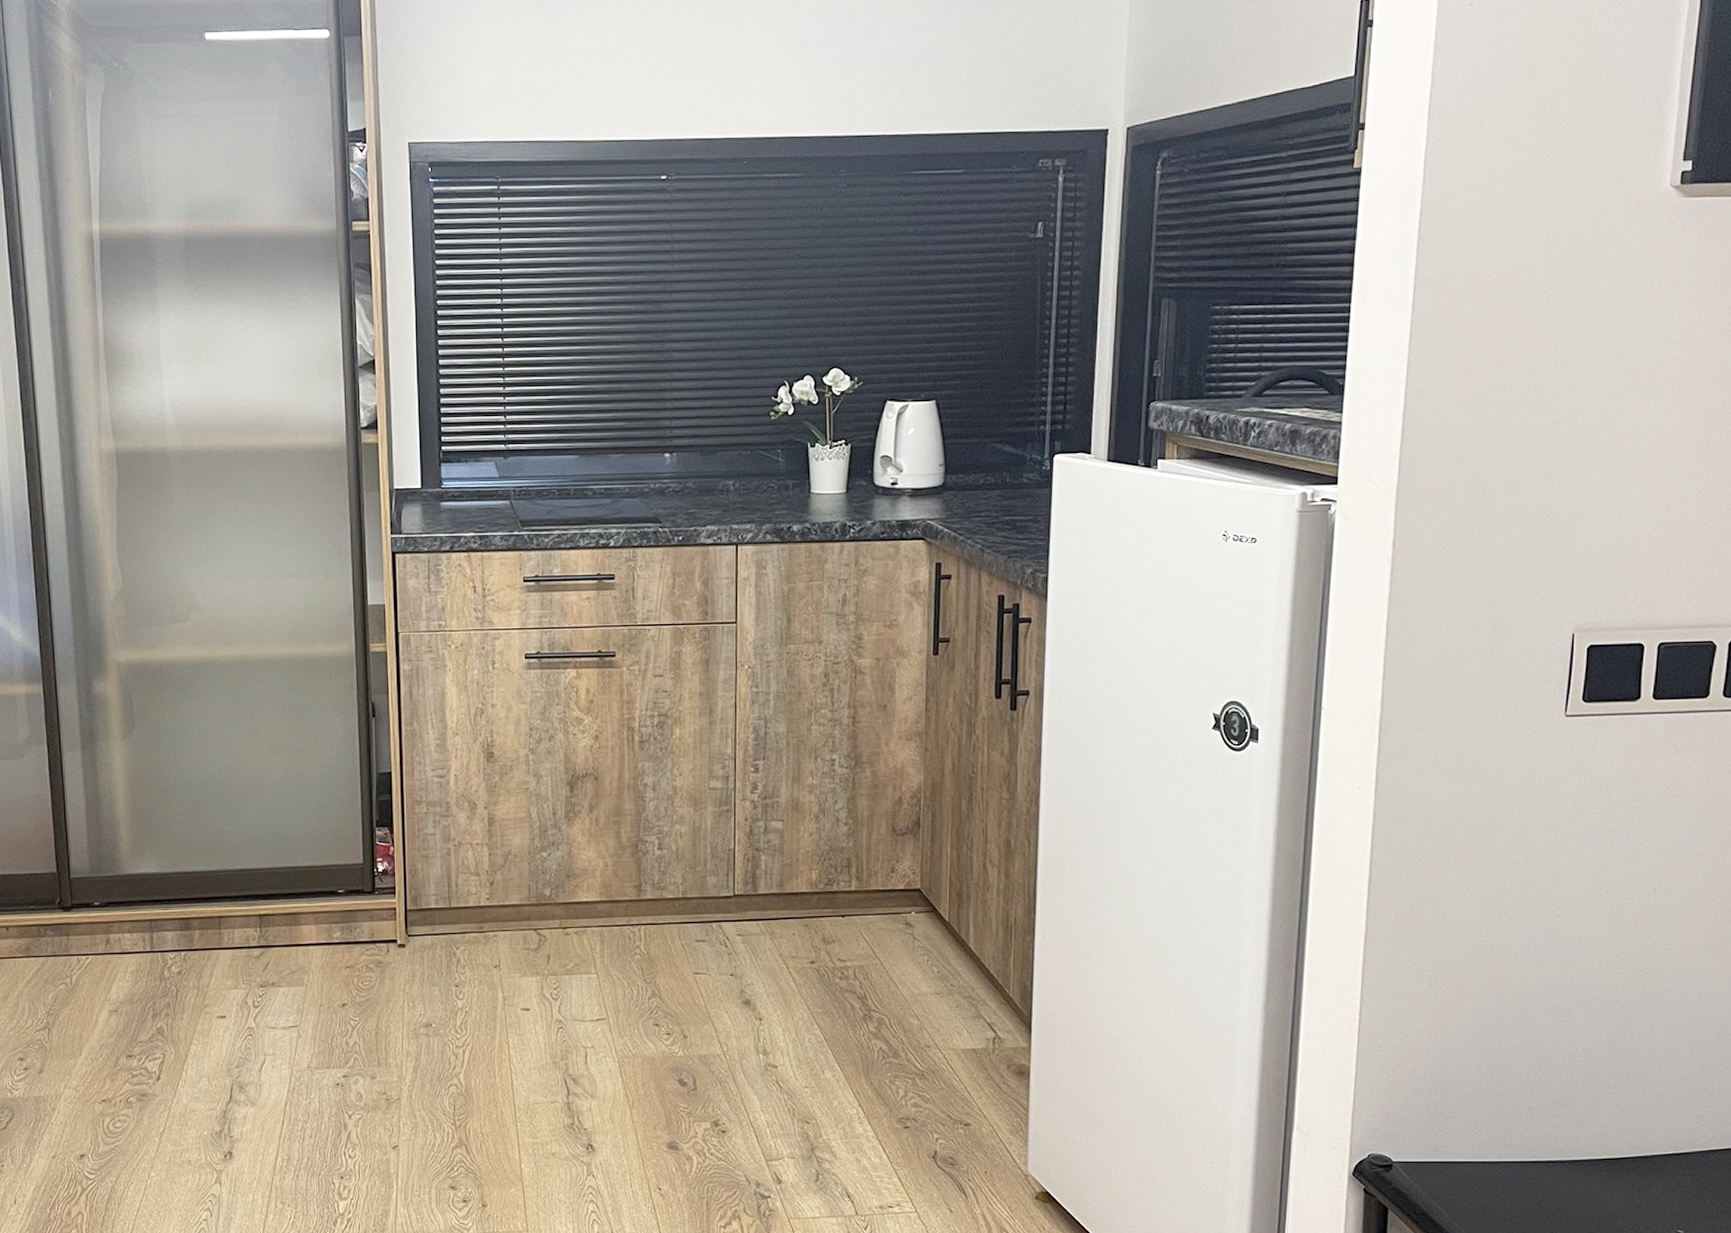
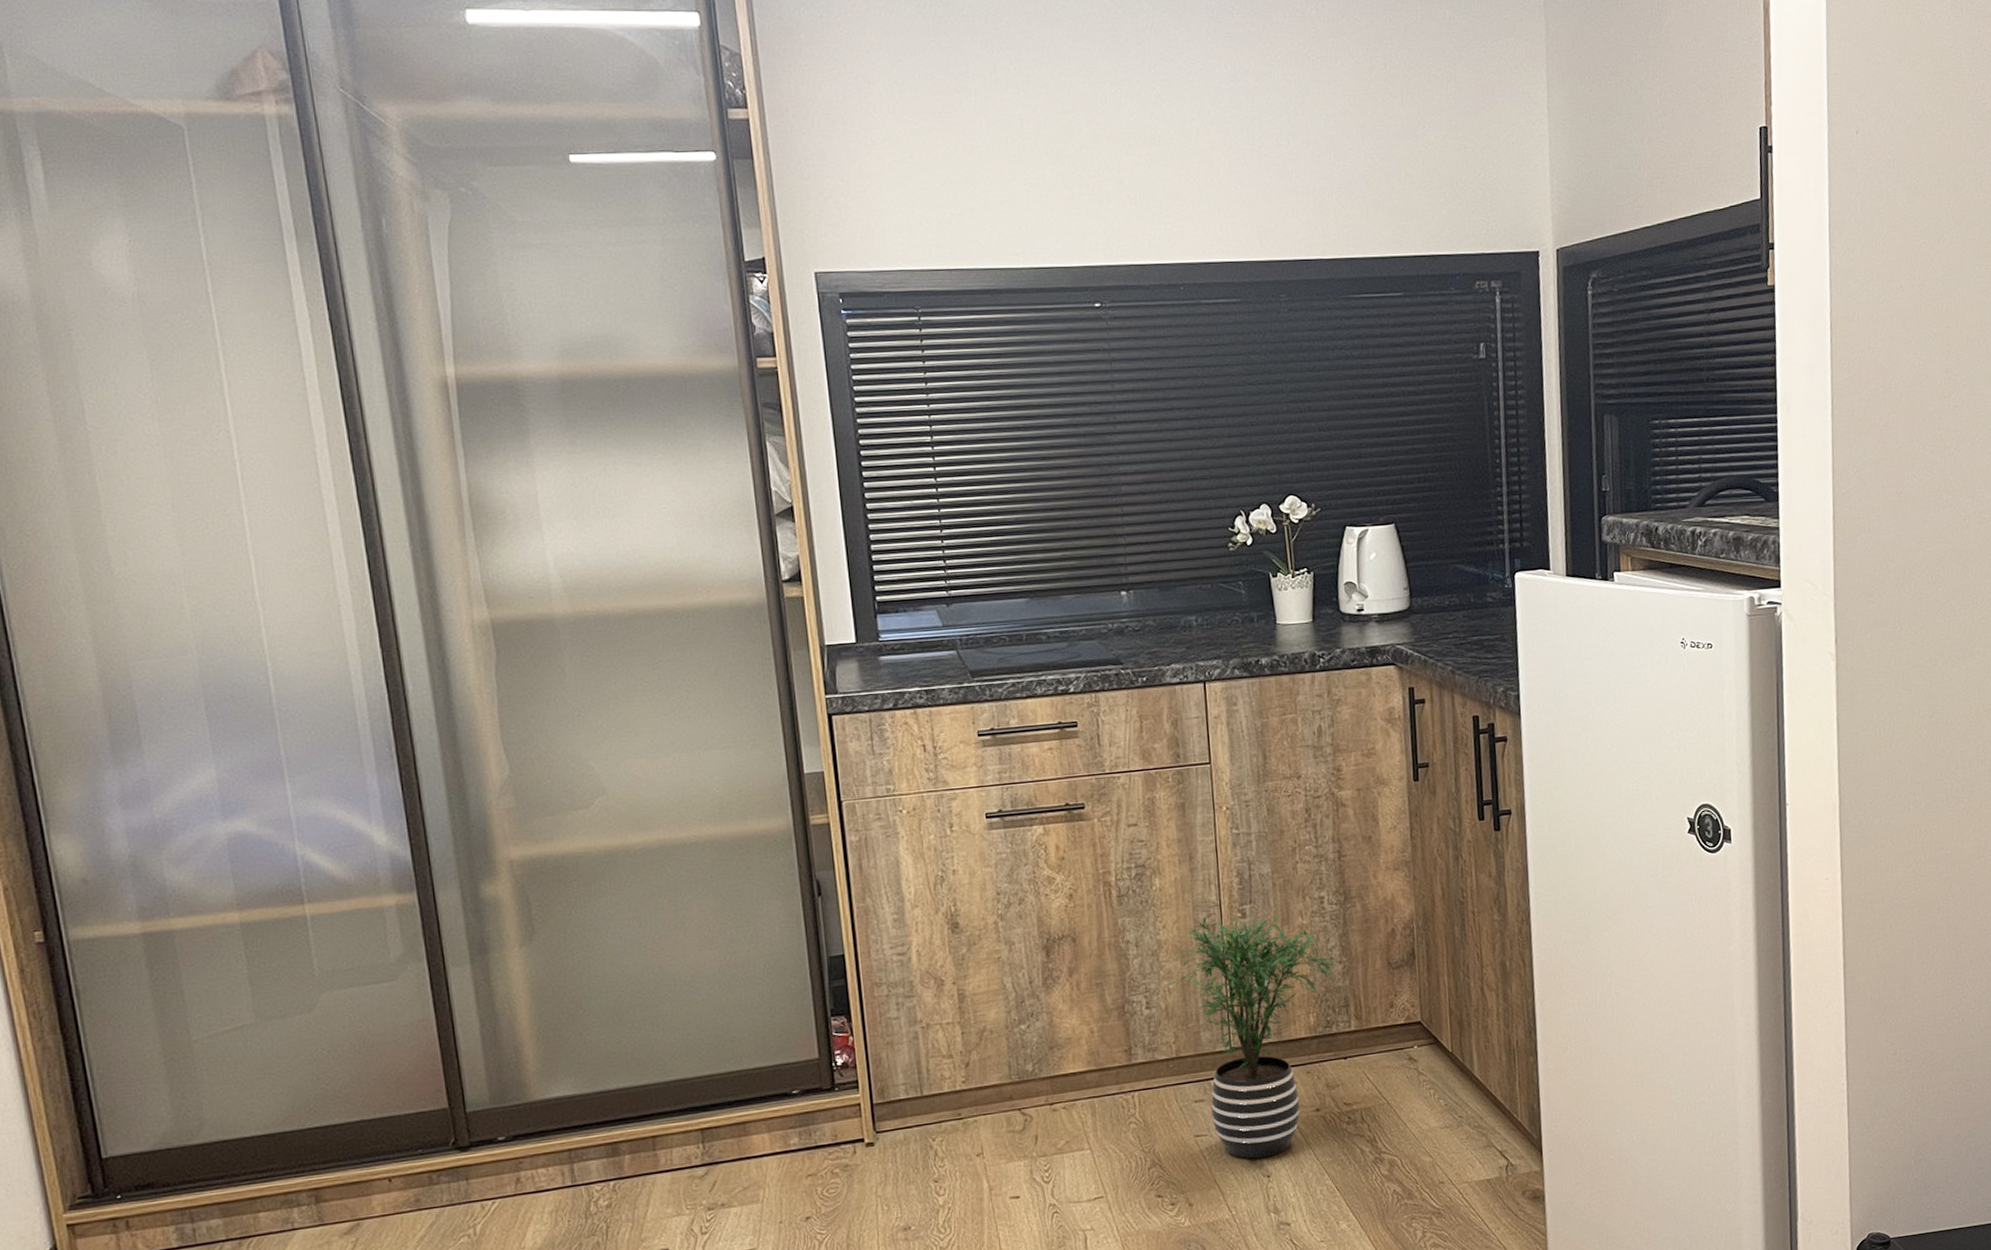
potted plant: none [679,768,843,1001] -> present [1166,914,1337,1159]

